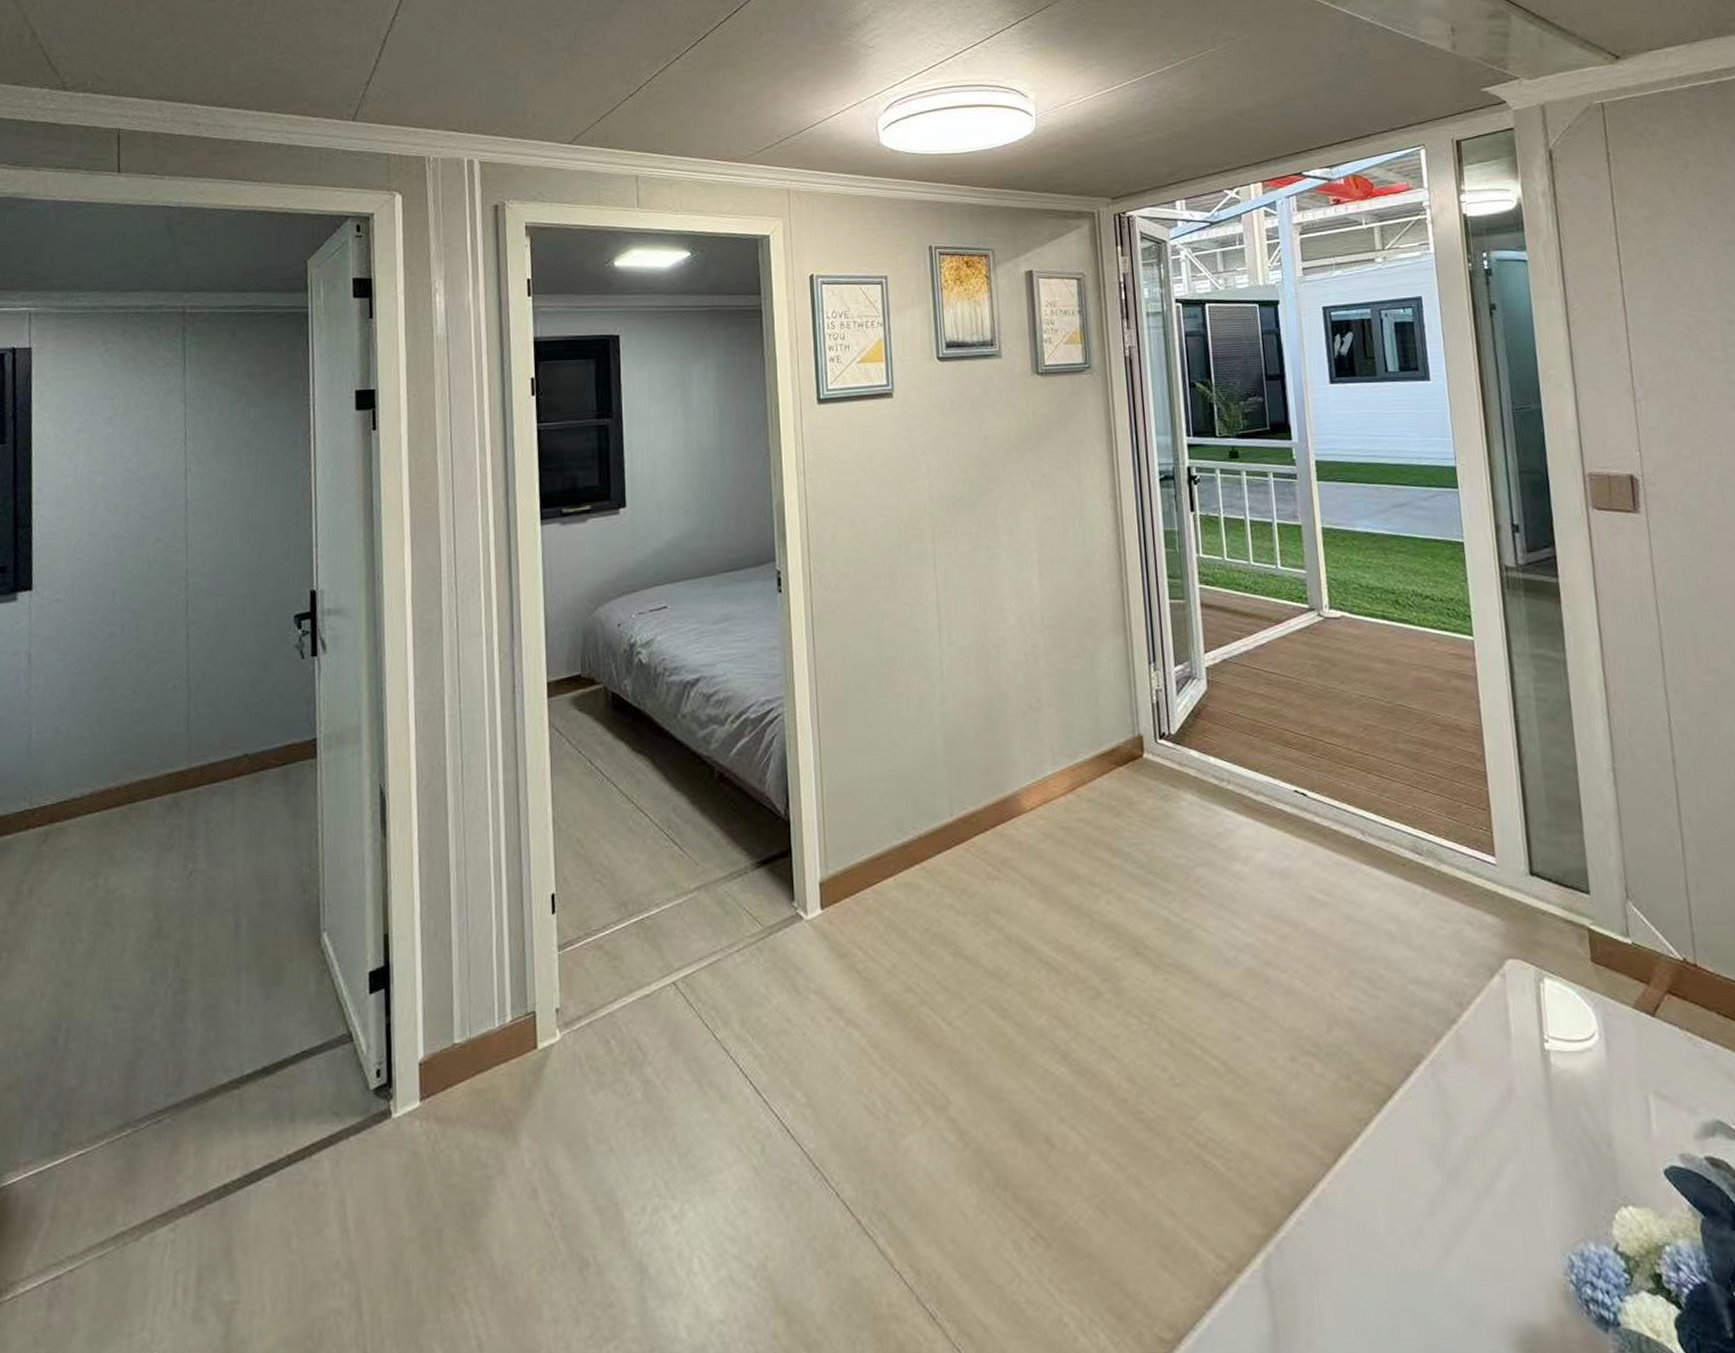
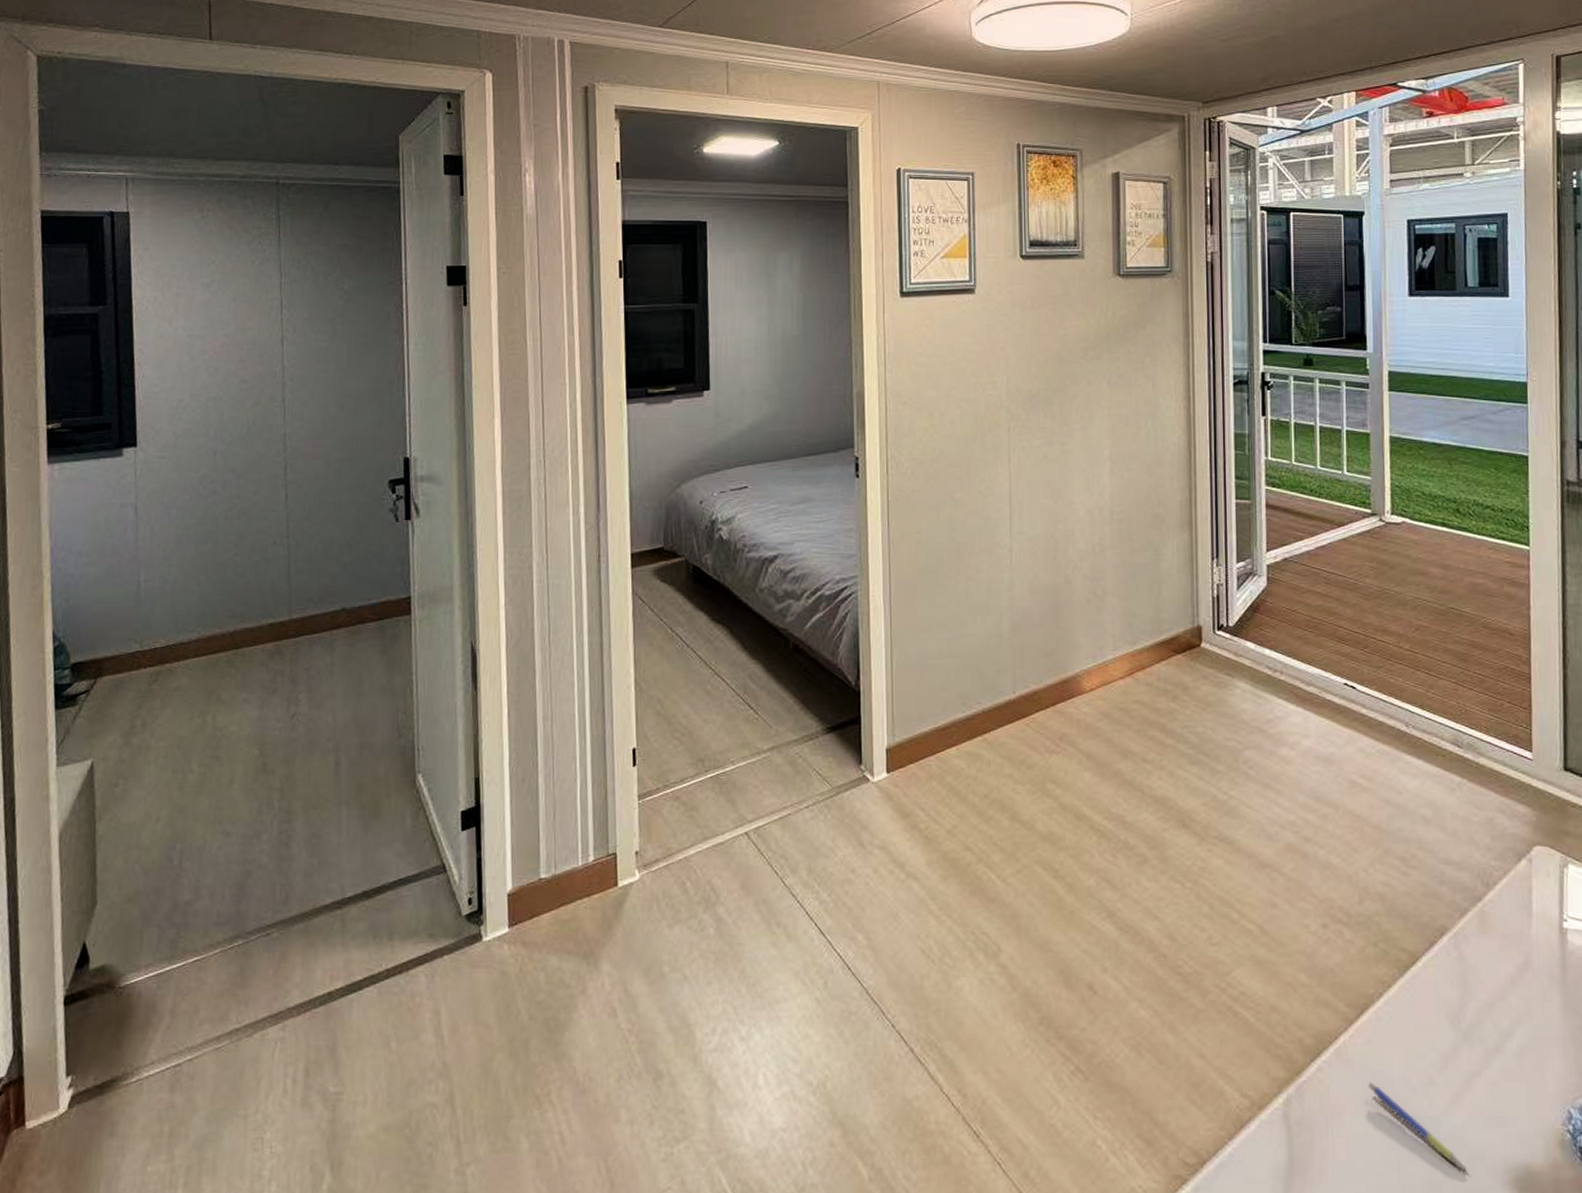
pen: none [1352,1235,1467,1335] -> present [1368,1082,1468,1172]

